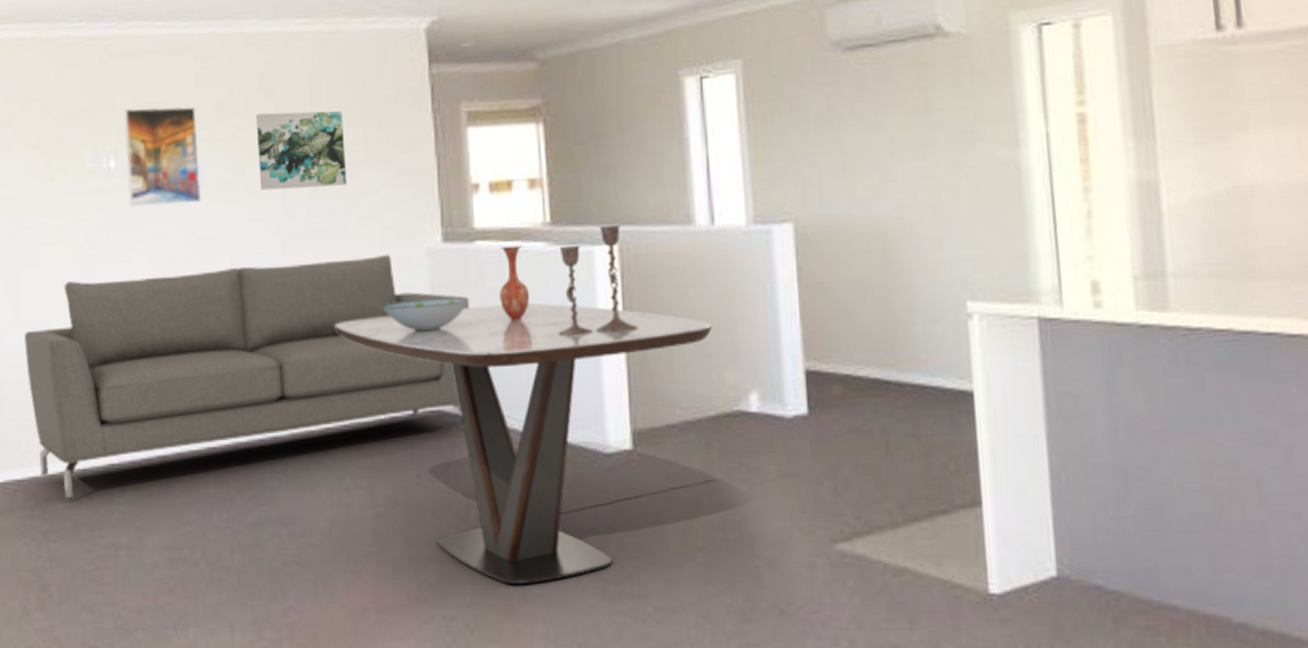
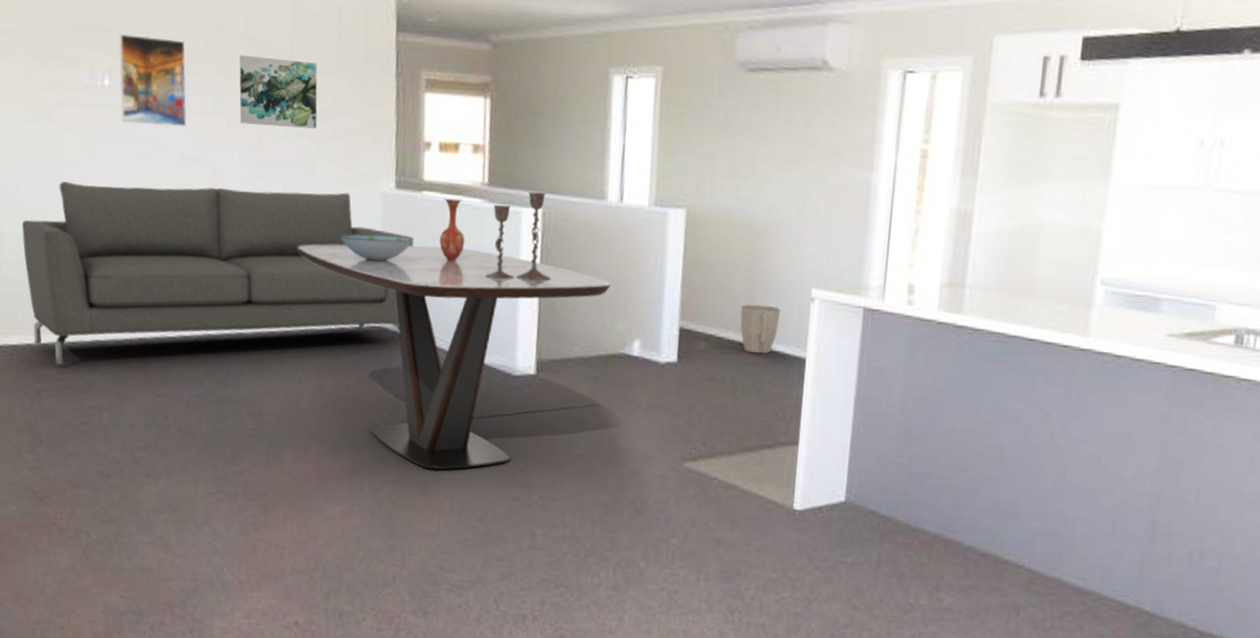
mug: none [878,329,932,393] -> present [740,304,781,354]

